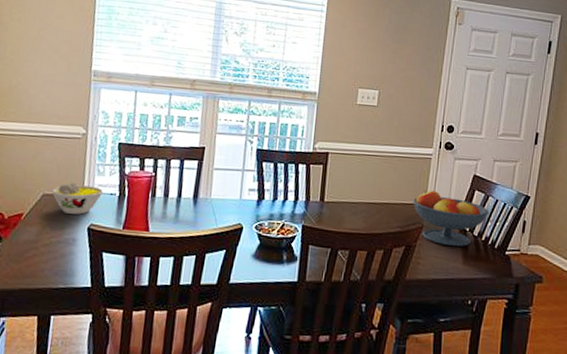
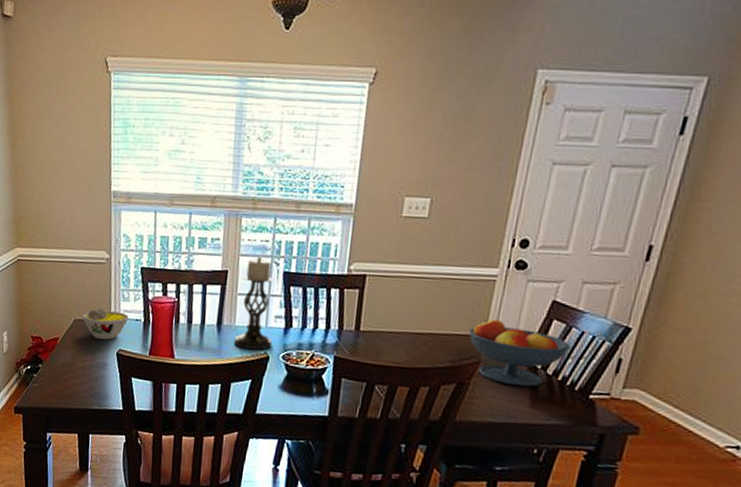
candle holder: none [209,135,249,222] -> present [233,256,275,351]

